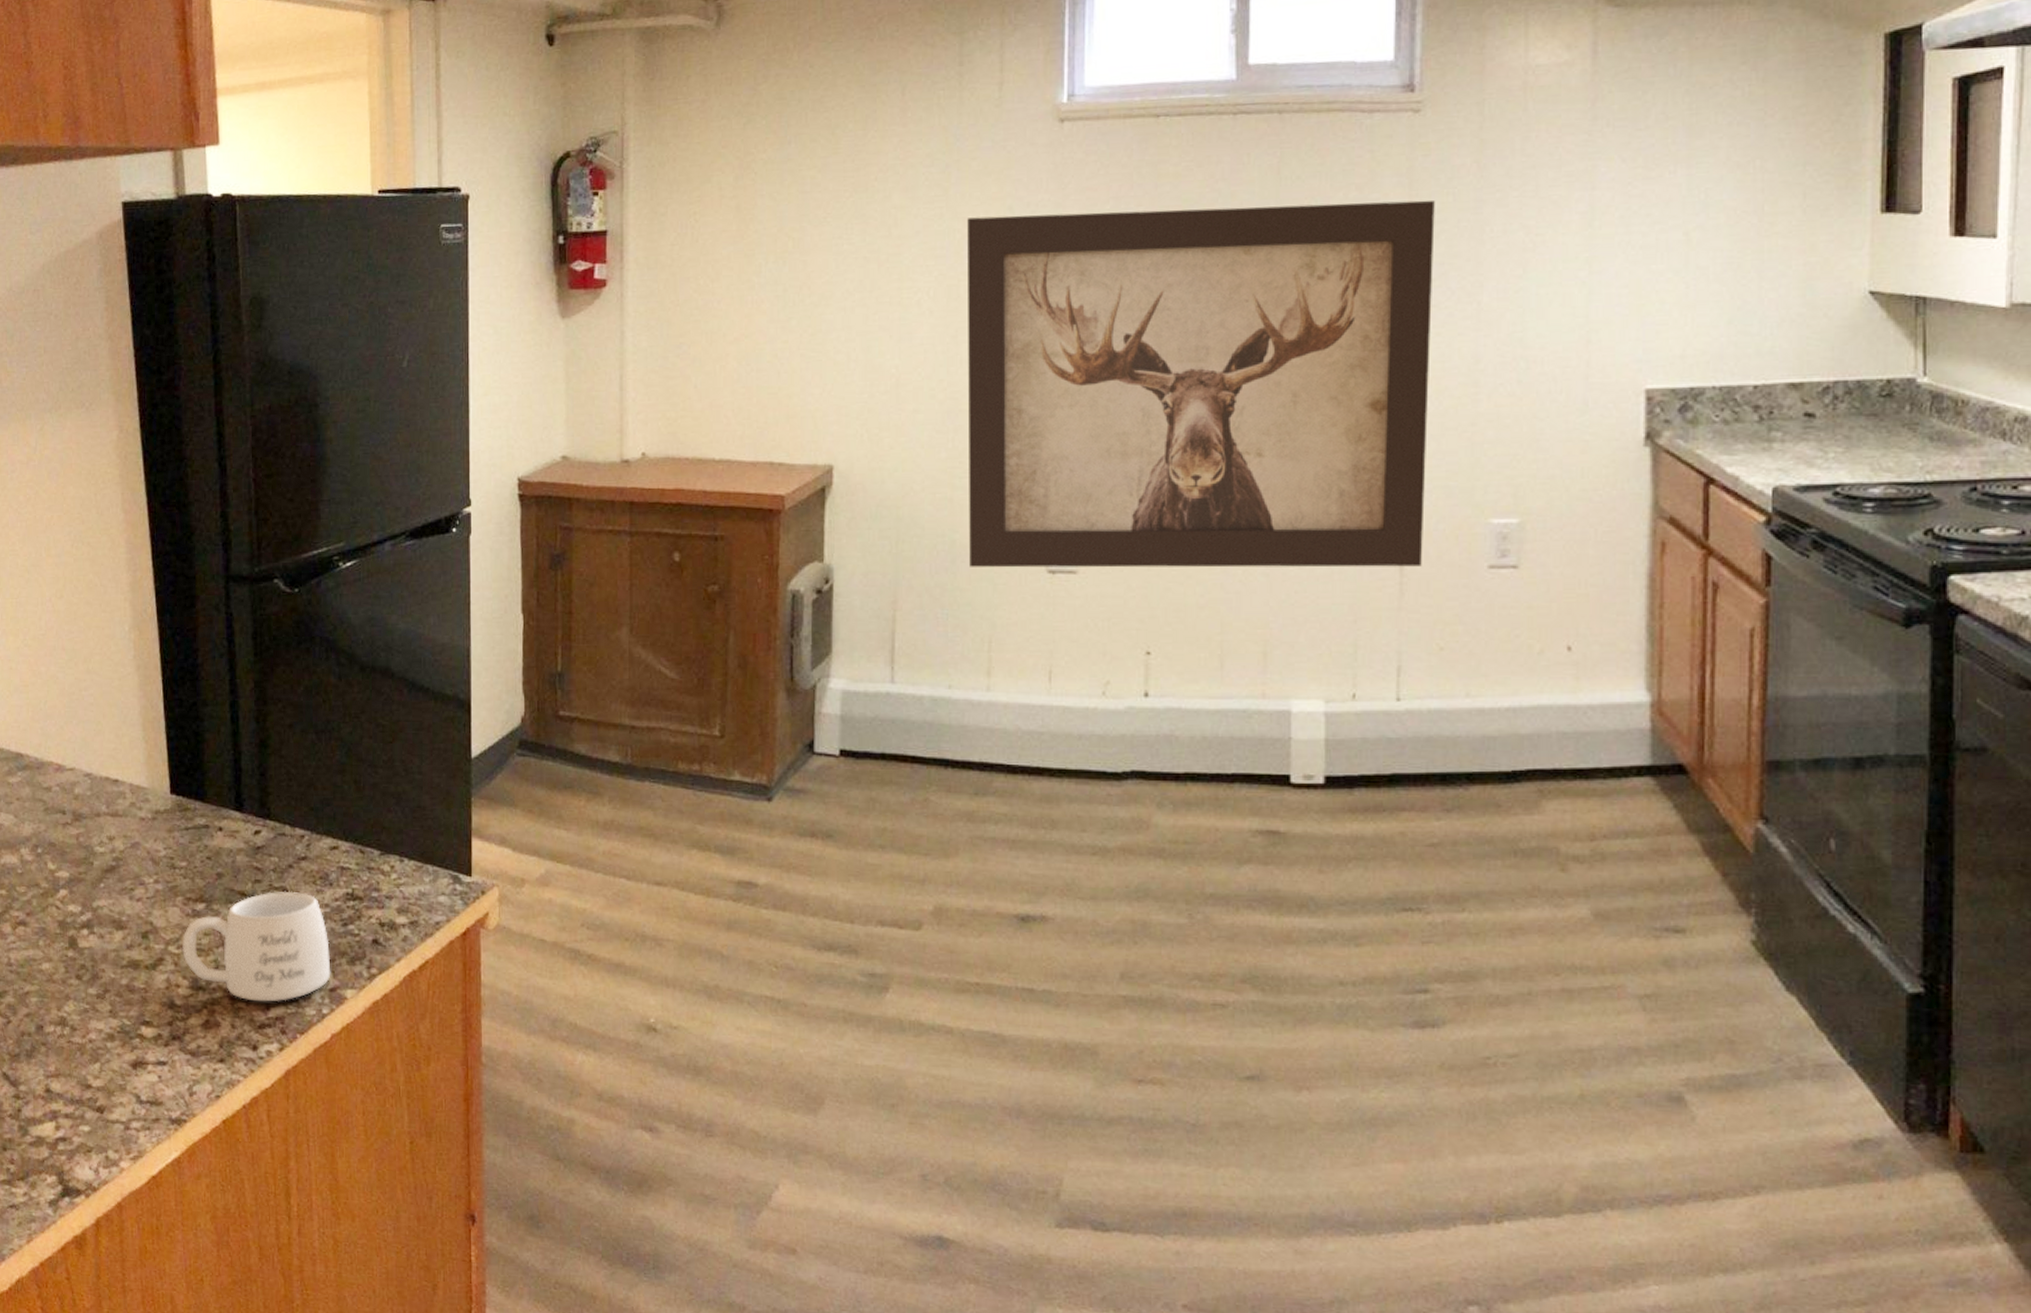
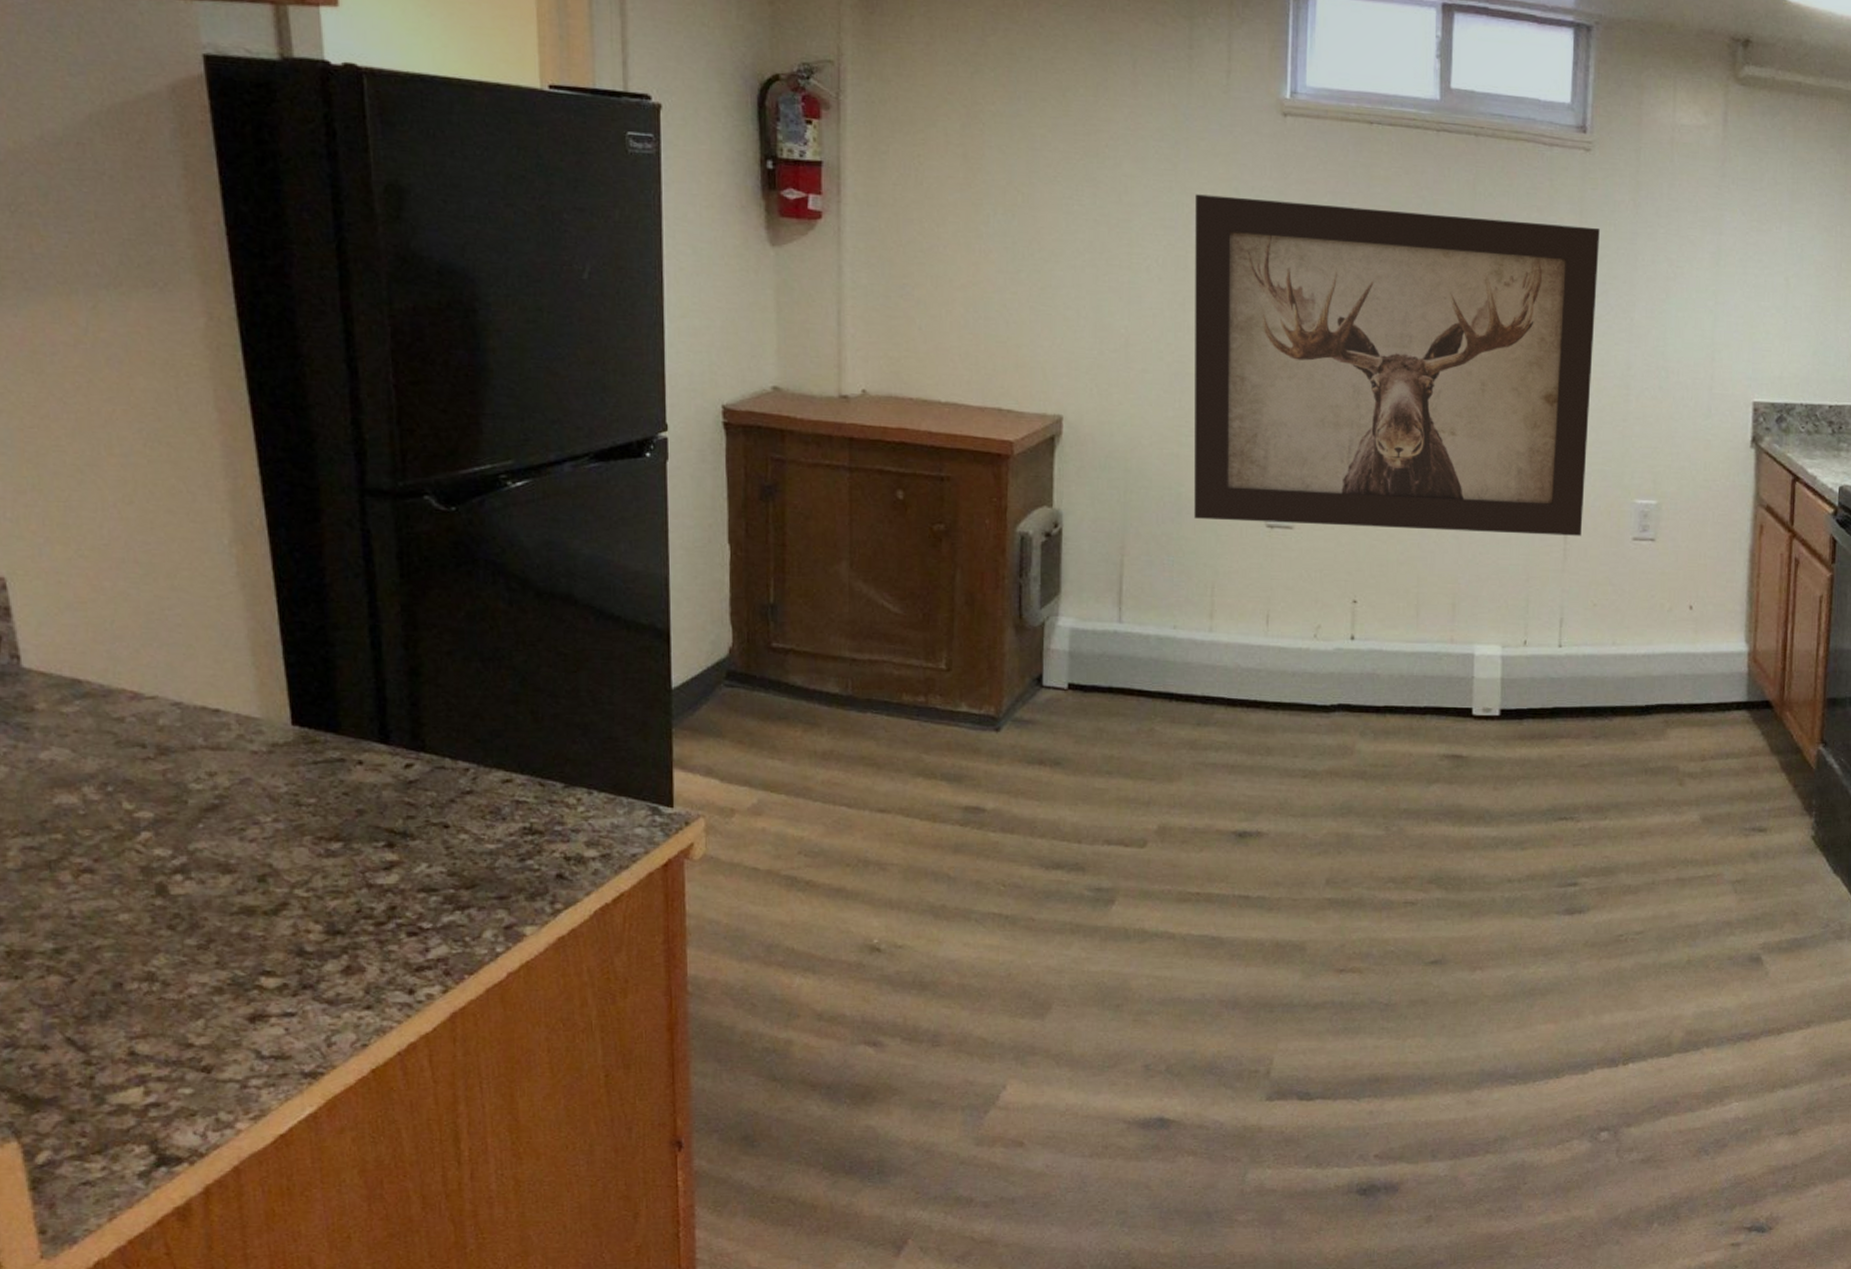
mug: present [182,891,331,1002] -> none [313,827,506,944]

